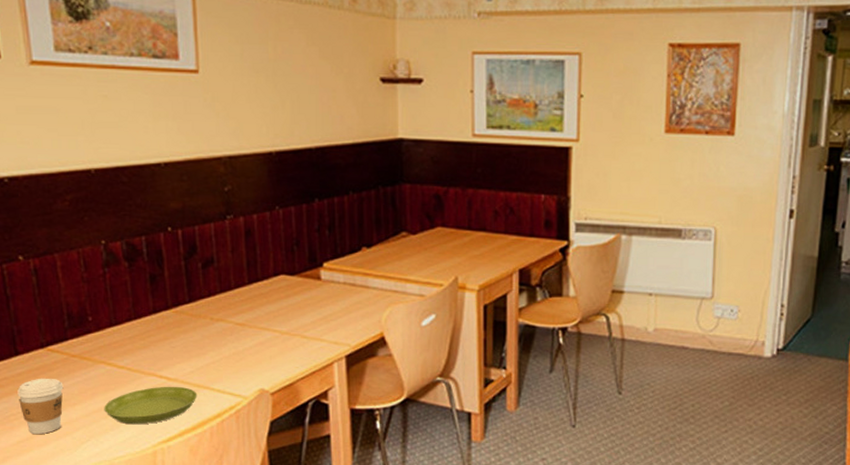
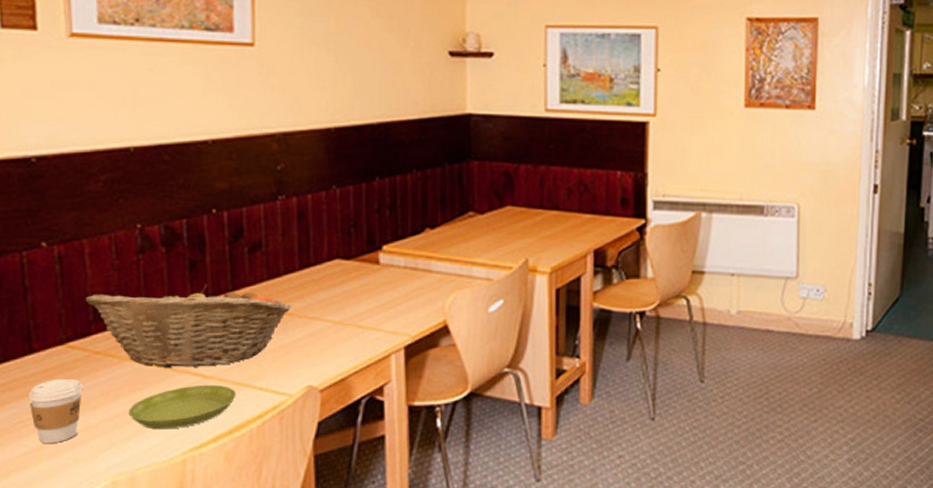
fruit basket: none [60,296,243,371] -> present [85,284,292,369]

